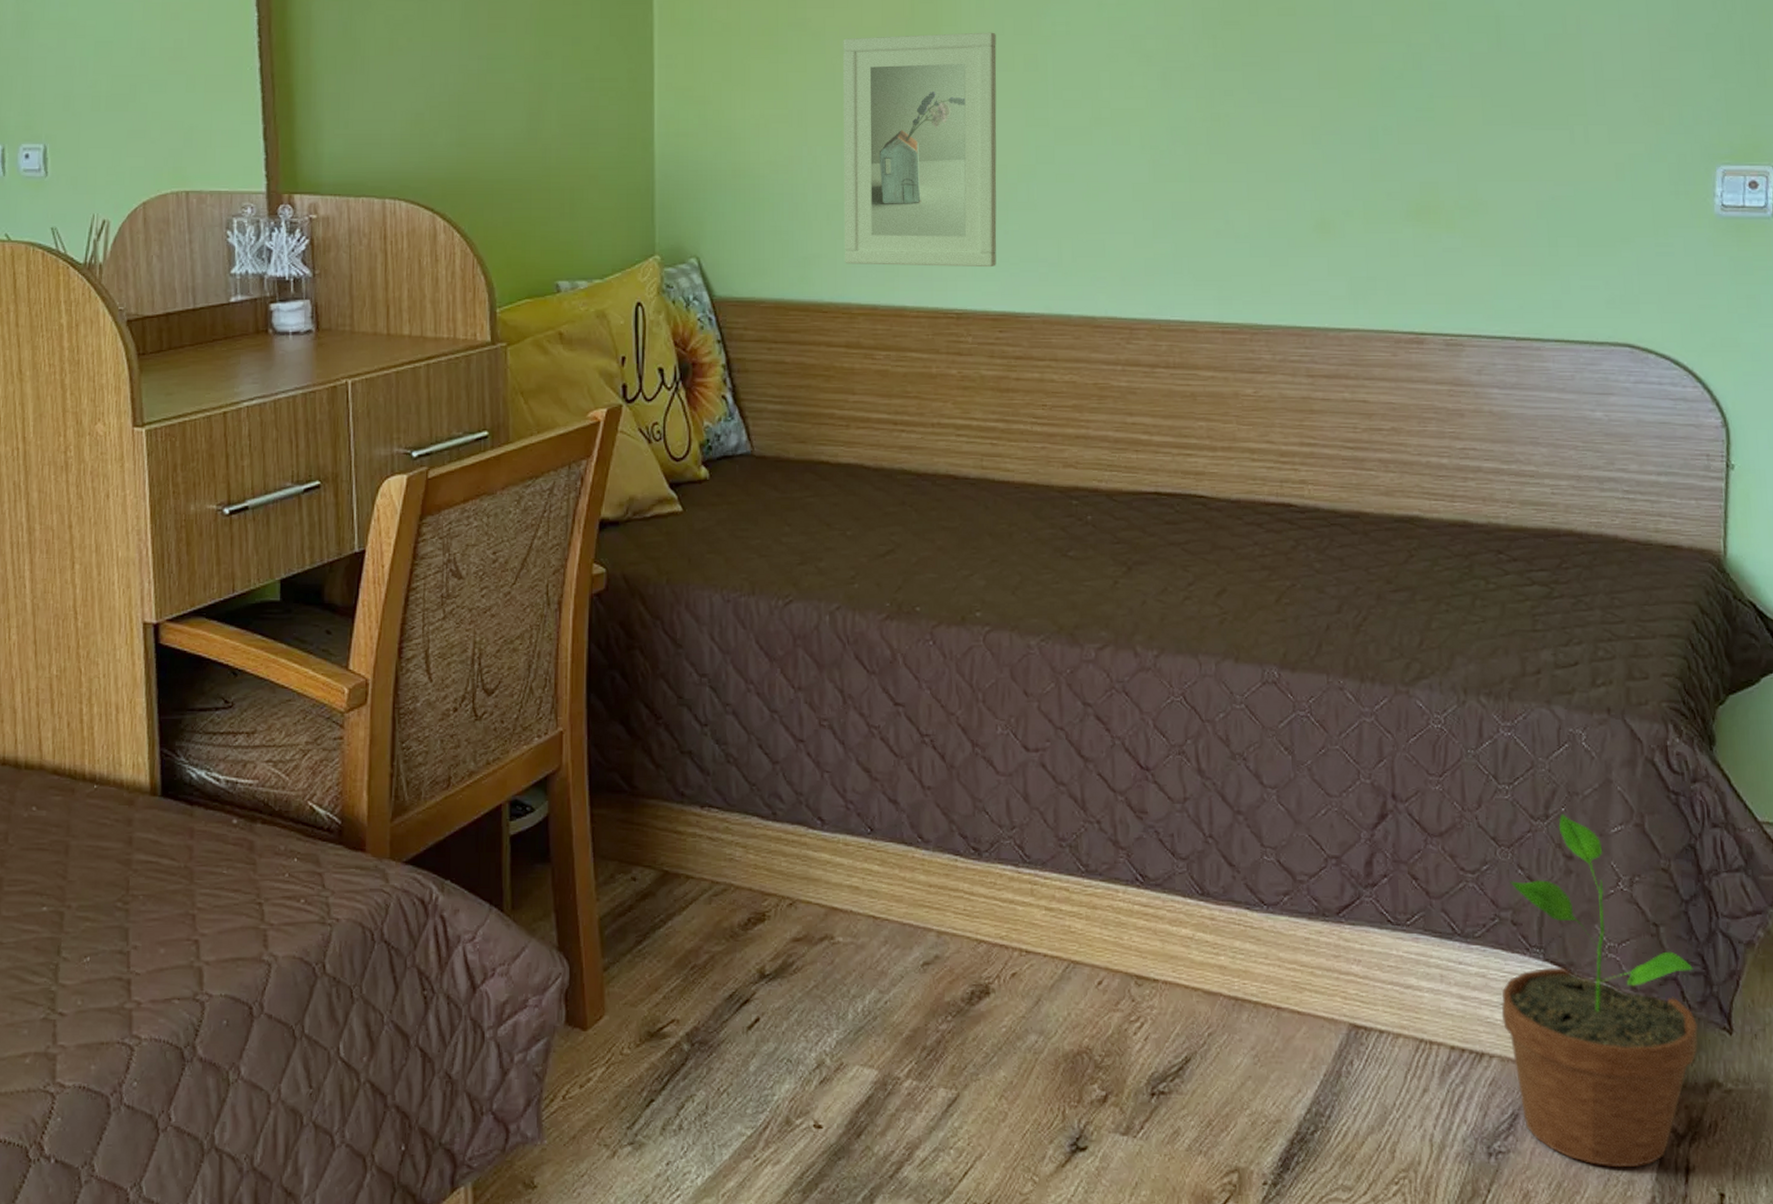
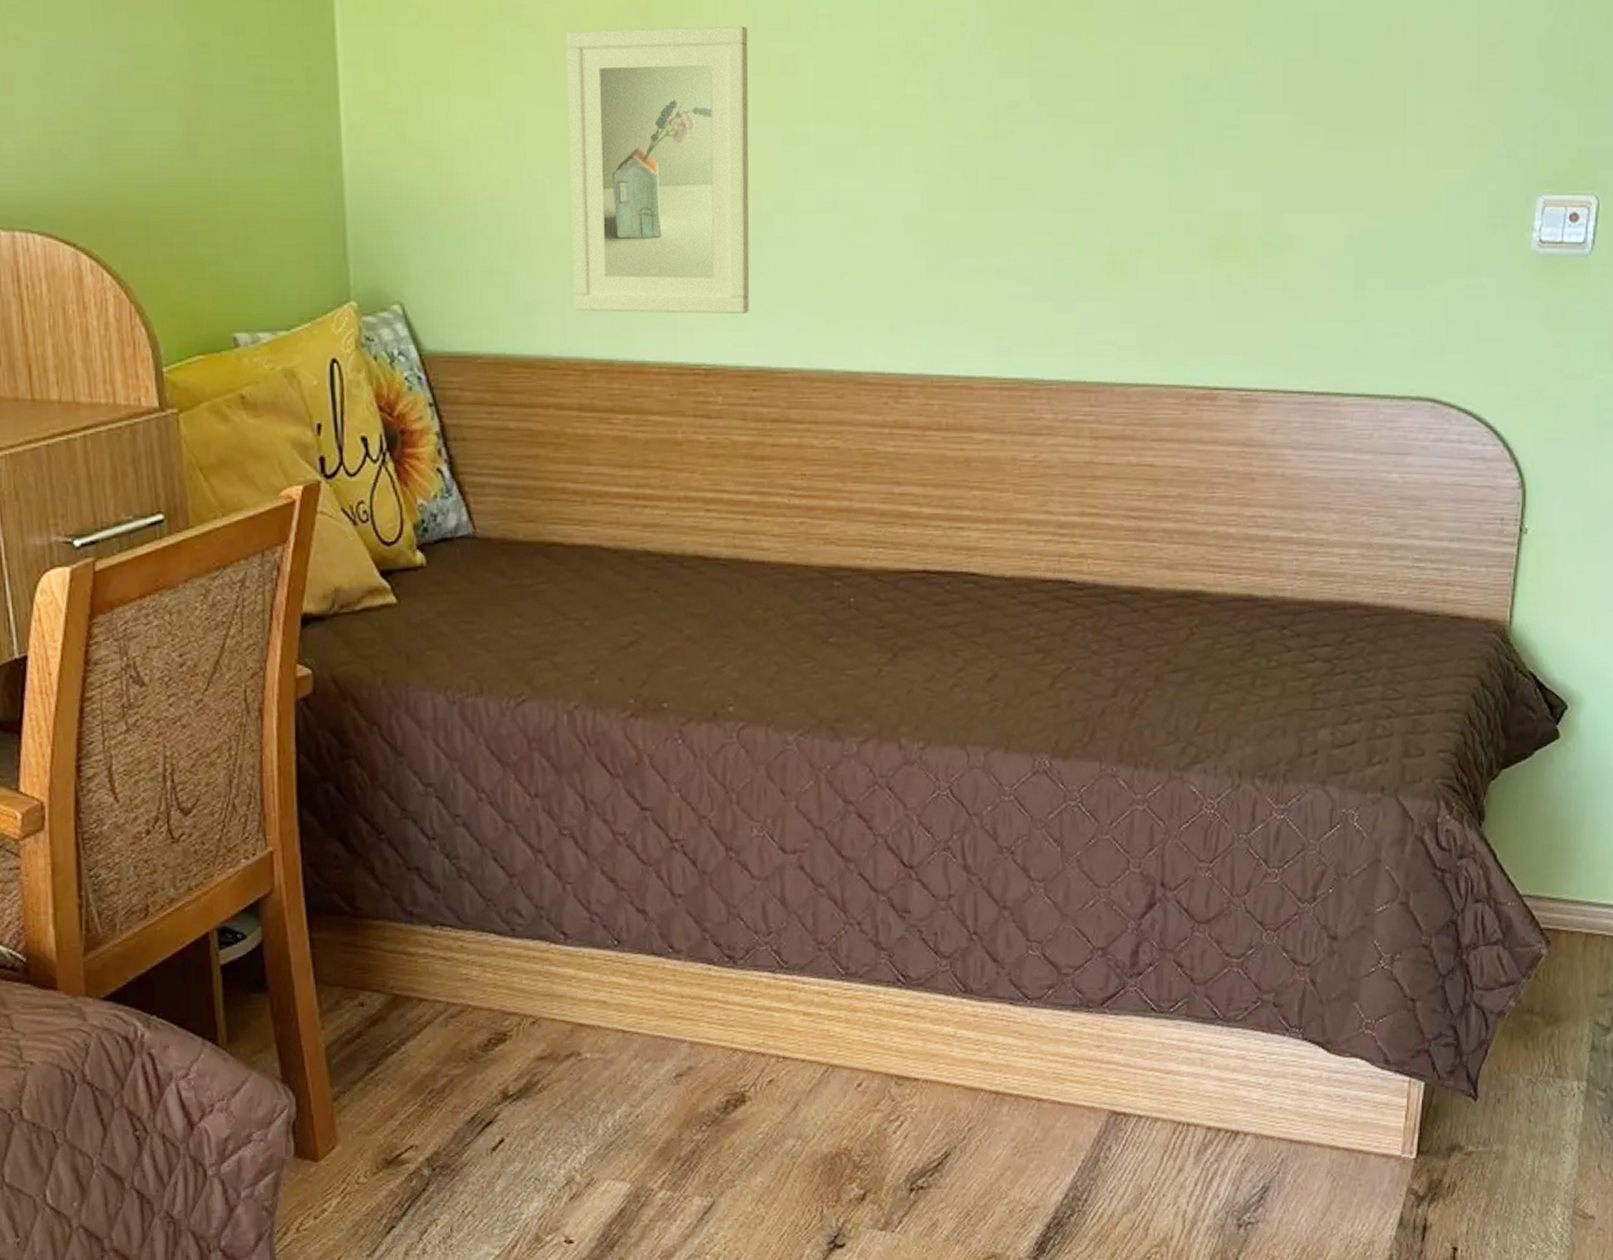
potted plant: present [1501,813,1698,1168] -> none [1258,895,1446,1231]

